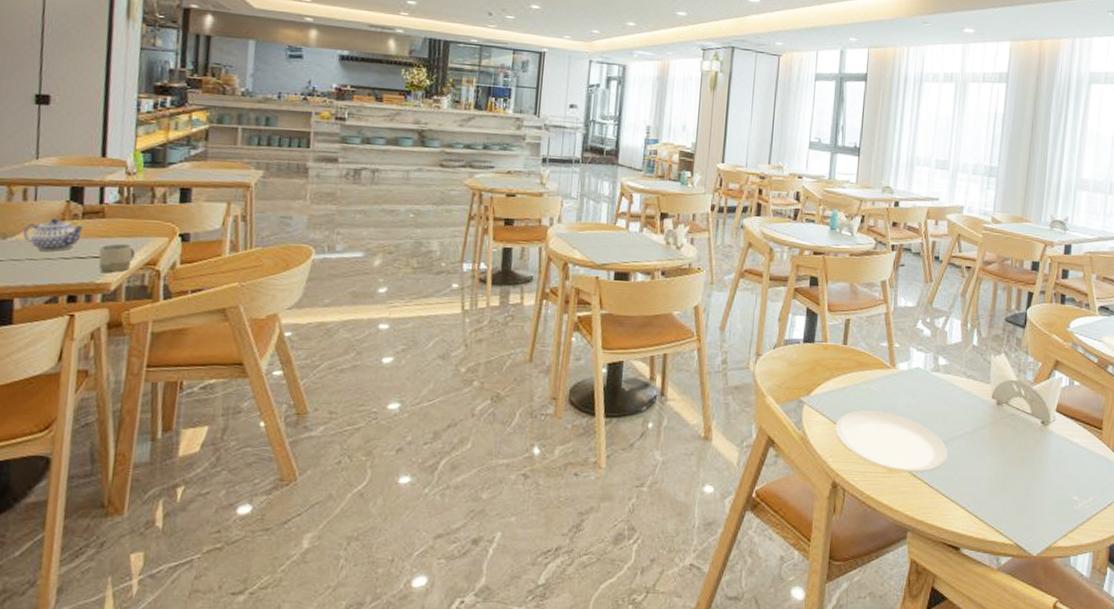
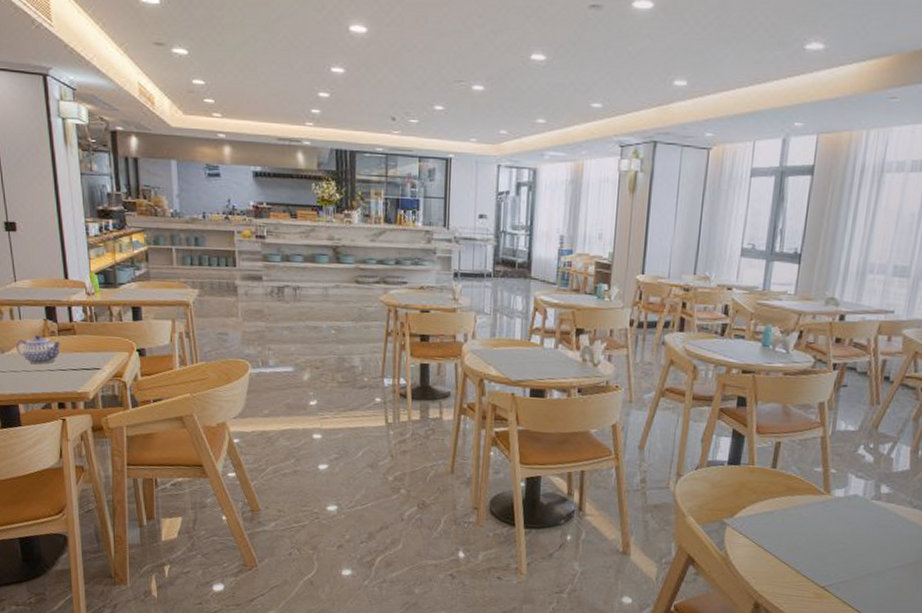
cup: present [98,243,136,273] -> none [75,357,105,383]
plate: present [835,410,948,473] -> none [759,535,885,601]

